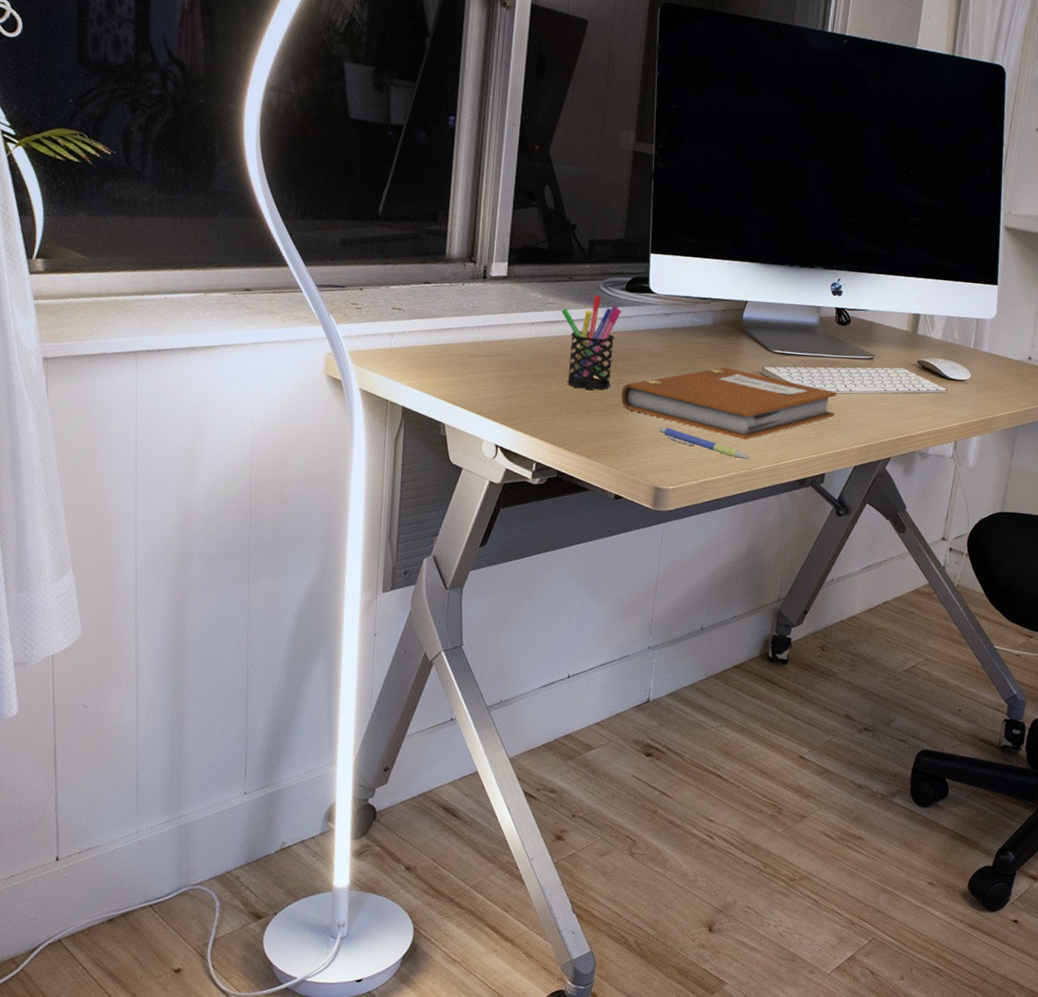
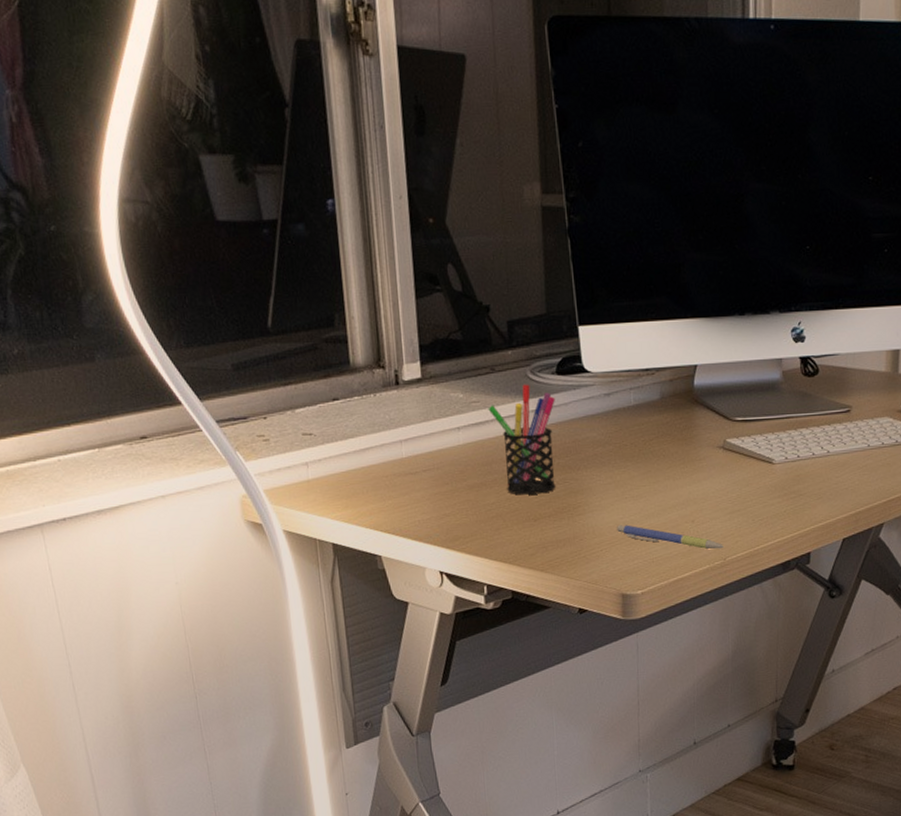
notebook: present [621,367,837,441] -> none [569,446,813,527]

